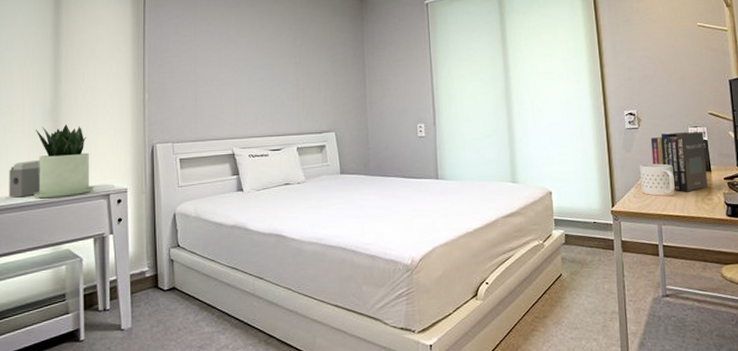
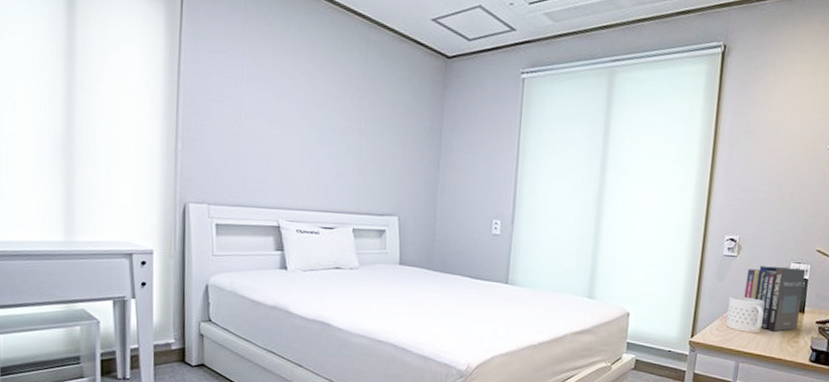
battery: present [9,159,40,198] -> none [13,203,50,245]
planter: present [32,124,95,199] -> none [41,164,115,251]

